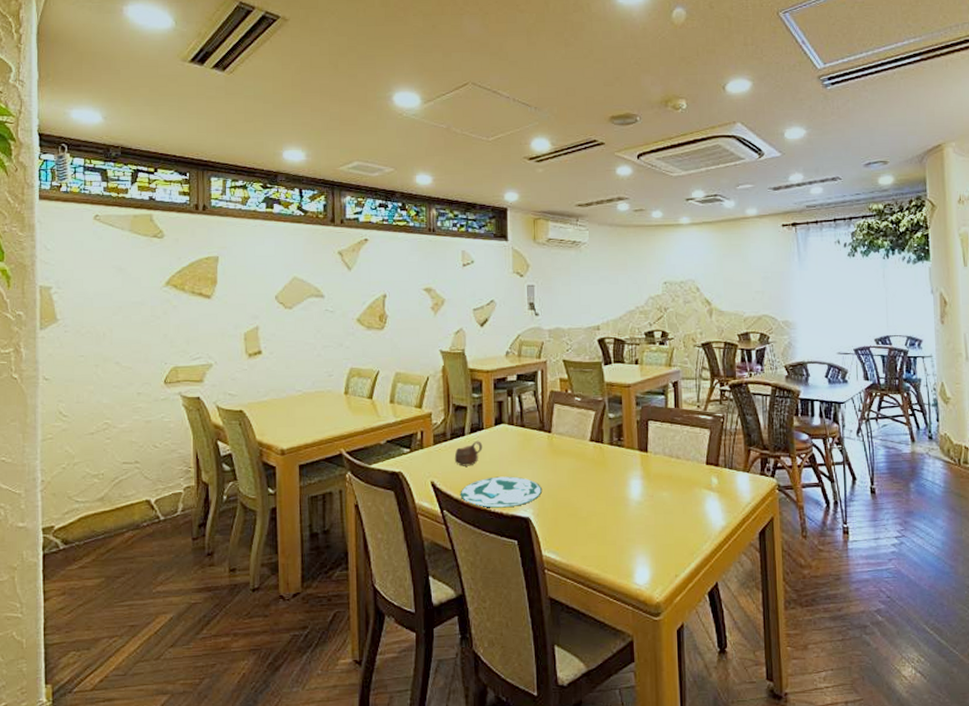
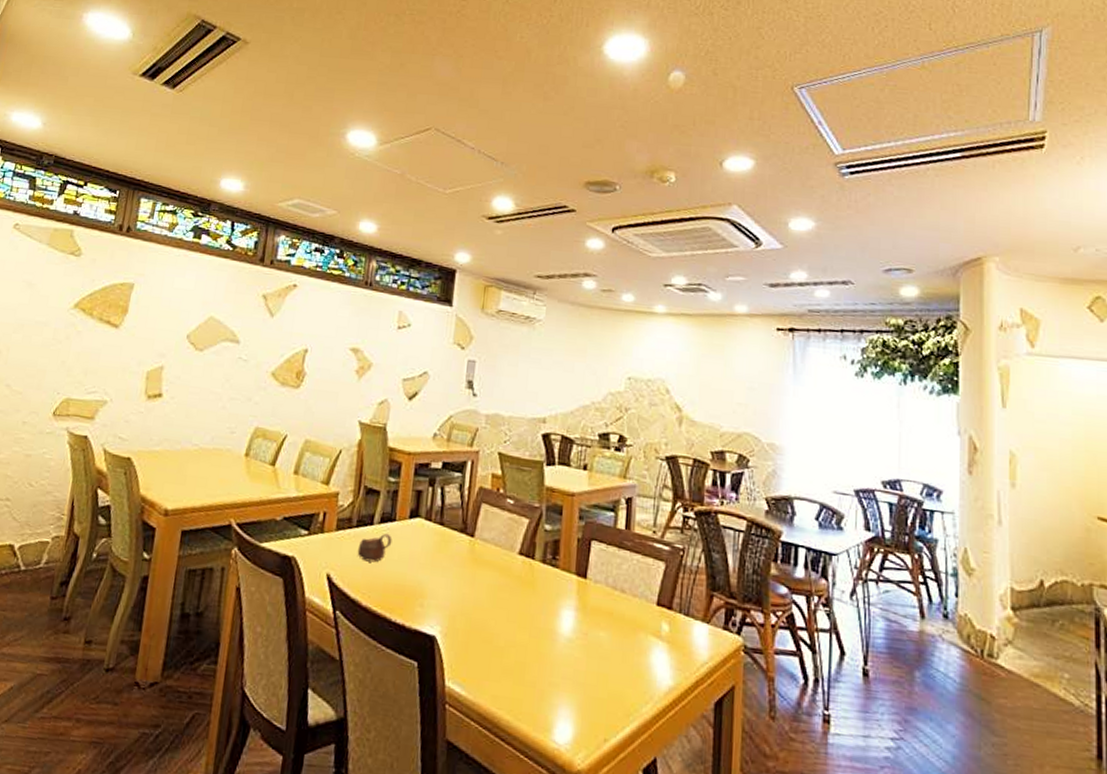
plate: present [460,476,542,508] -> none [358,579,455,620]

